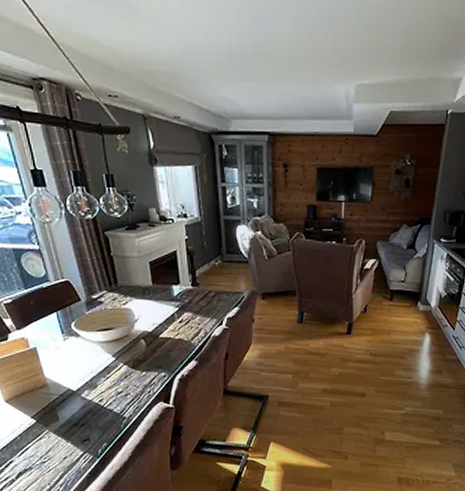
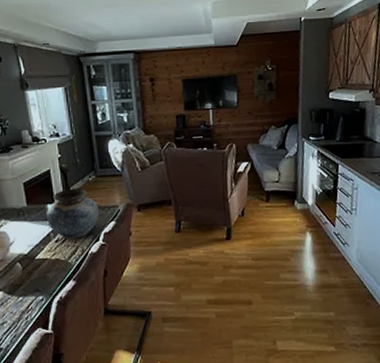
vase: none [172,271,224,322] -> present [47,188,100,240]

